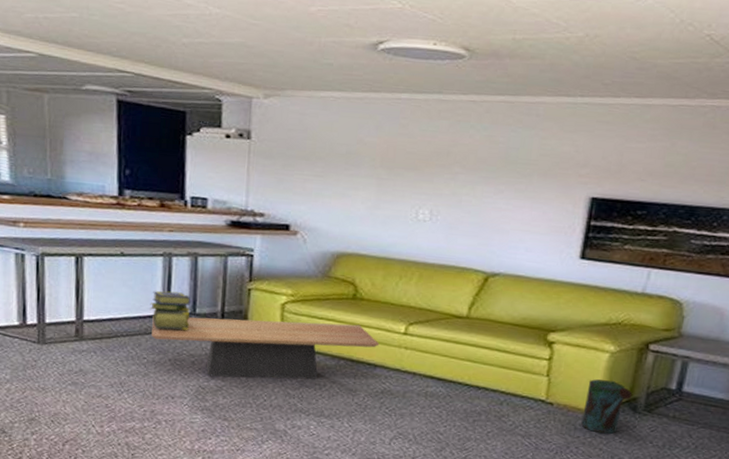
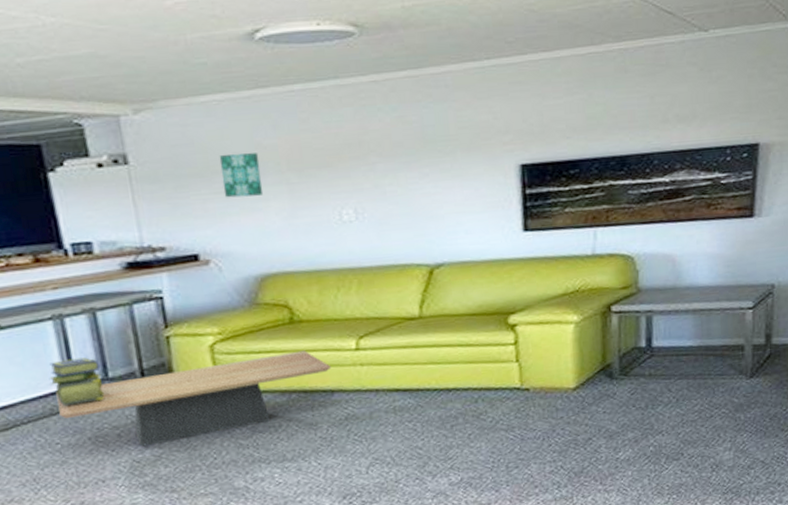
wall art: none [322,143,359,184] -> present [219,153,264,198]
watering can: present [581,379,633,434] -> none [559,351,606,409]

